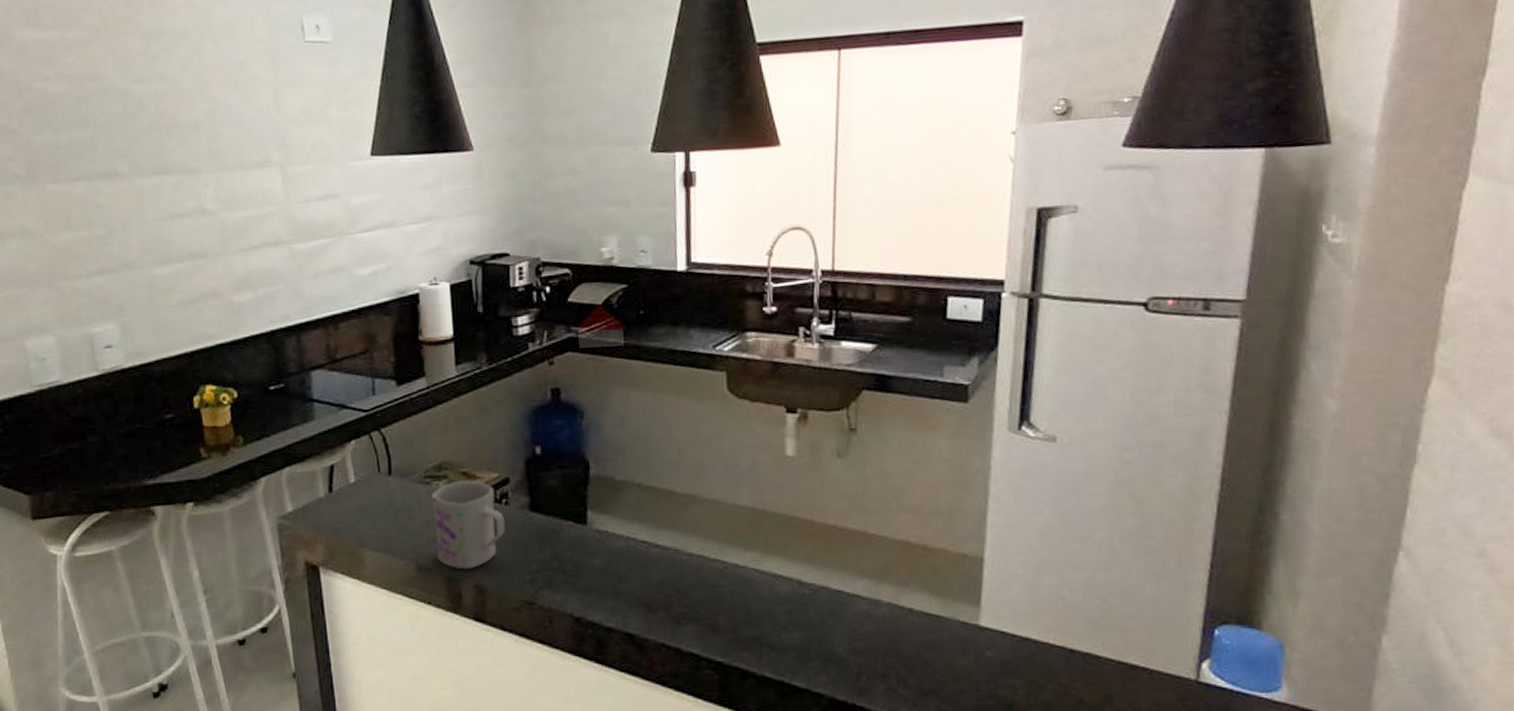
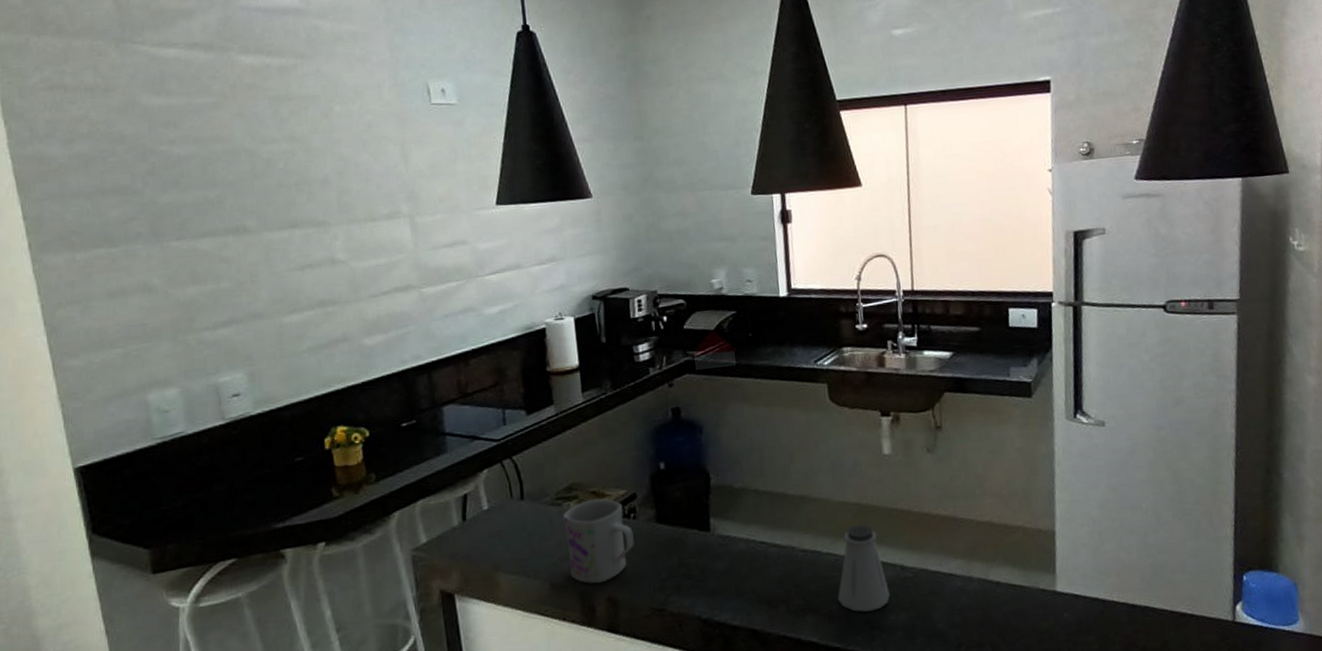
saltshaker: none [724,531,784,627] -> present [837,524,890,612]

